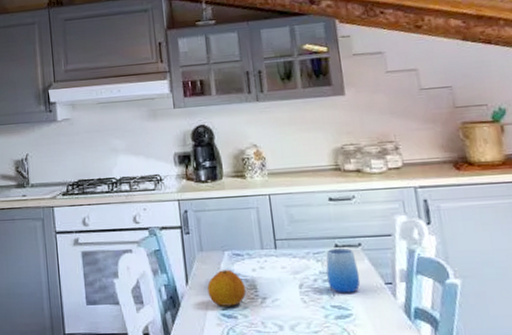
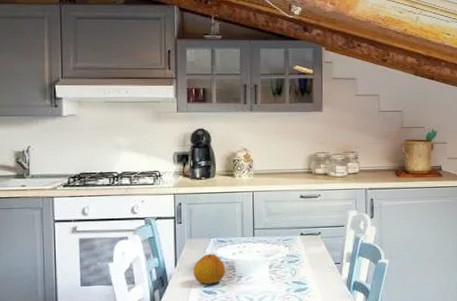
cup: present [326,248,361,293] -> none [292,236,317,272]

